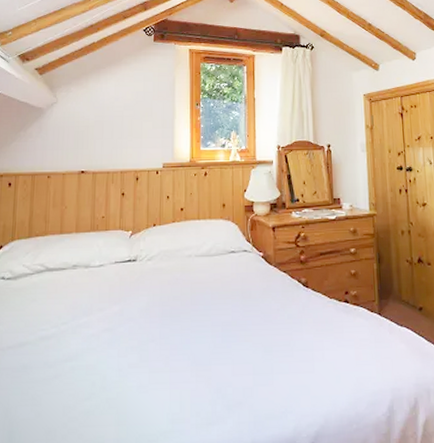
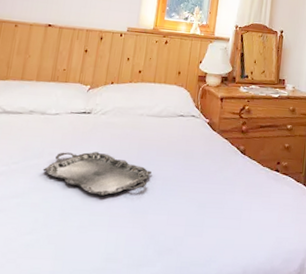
serving tray: none [93,302,208,350] -> present [42,152,151,196]

